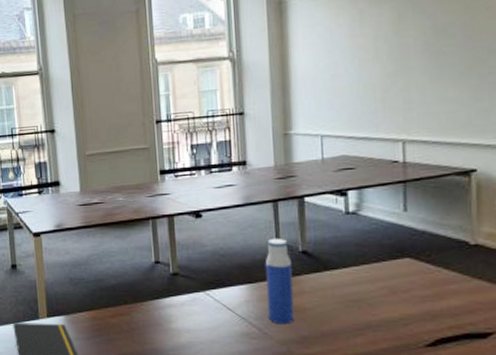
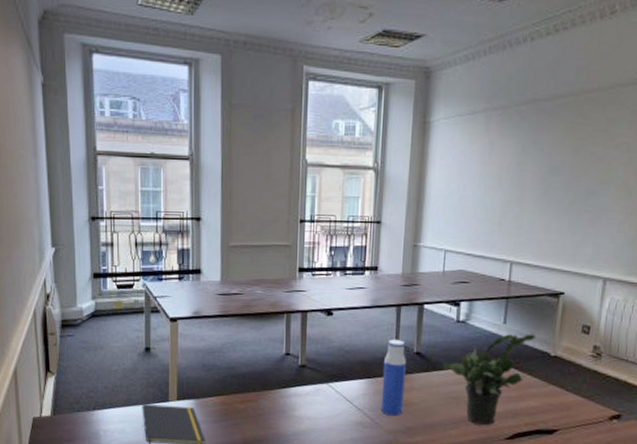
potted plant: none [331,220,447,331] -> present [439,334,536,426]

